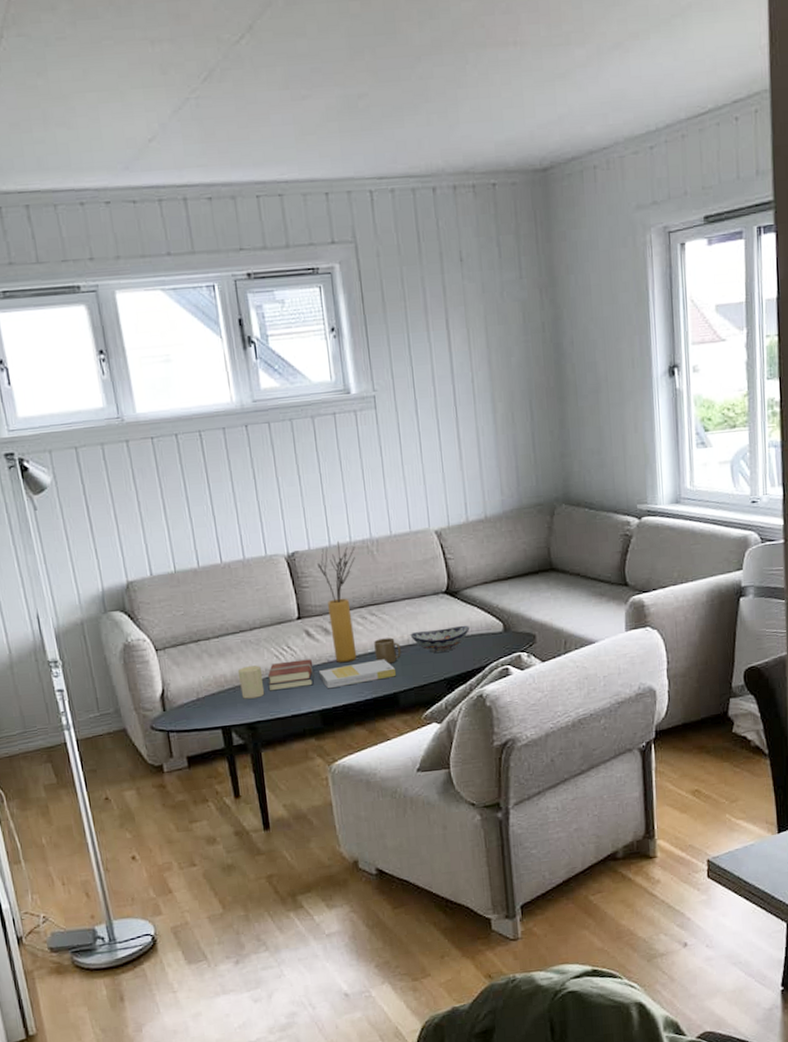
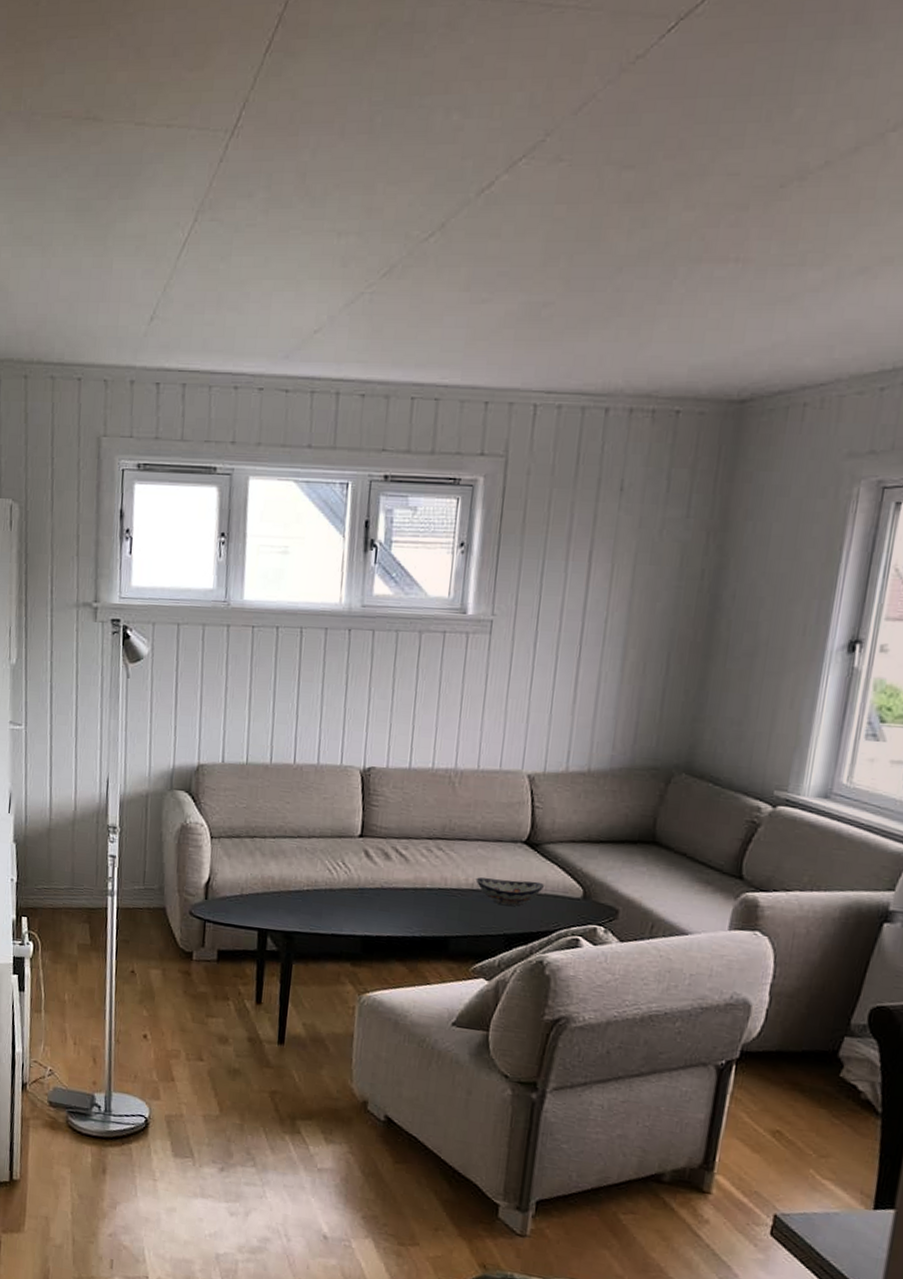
candle: present [237,665,265,700] -> none [285,873,312,909]
books: present [267,659,315,691] -> none [314,877,366,909]
vase: present [317,540,357,664] -> none [389,764,437,894]
book: present [319,659,397,689] -> none [369,894,453,920]
mug: present [374,637,401,664] -> none [433,875,463,905]

